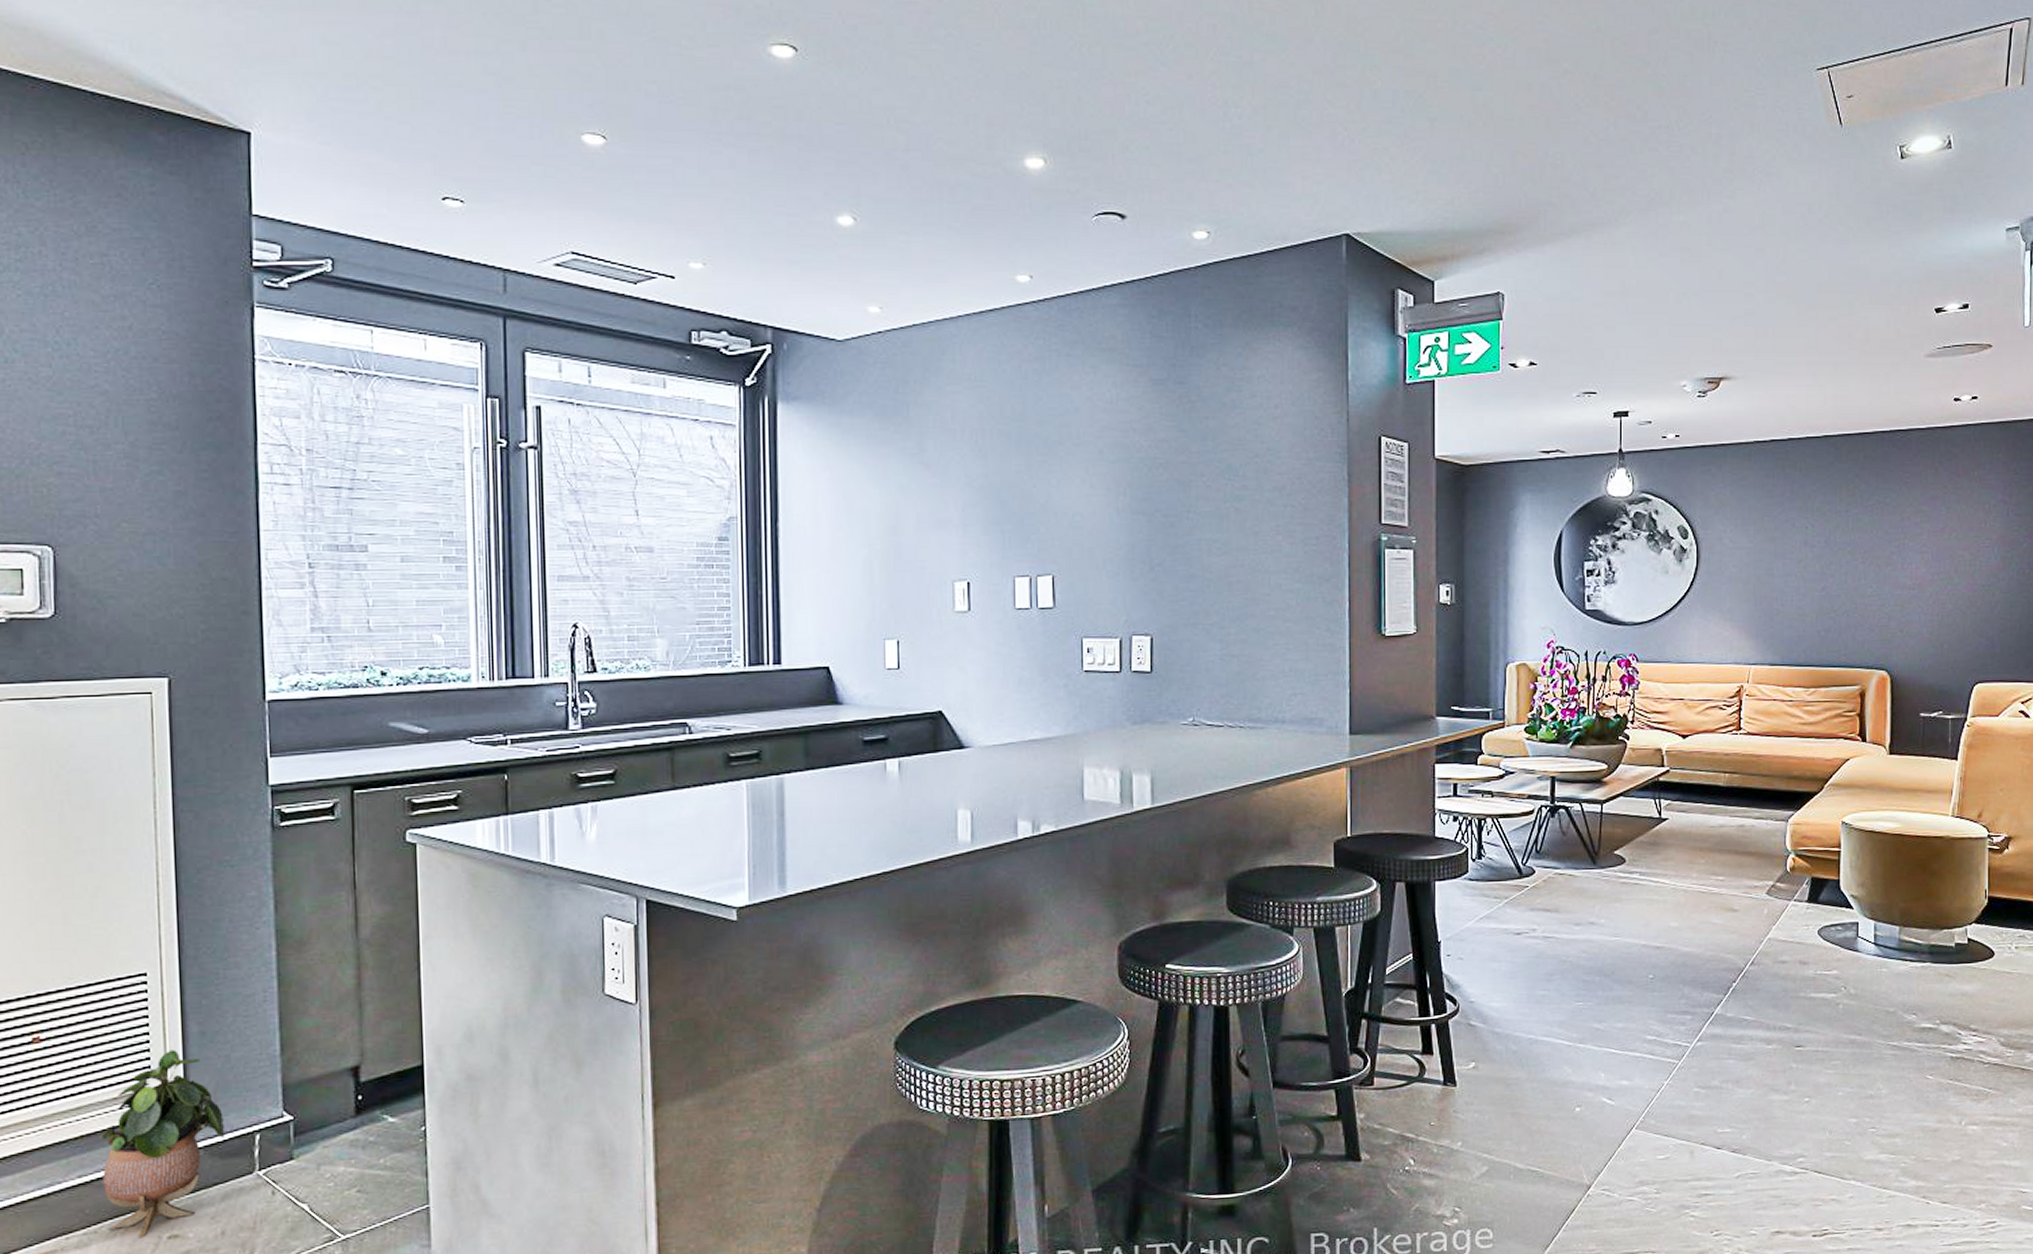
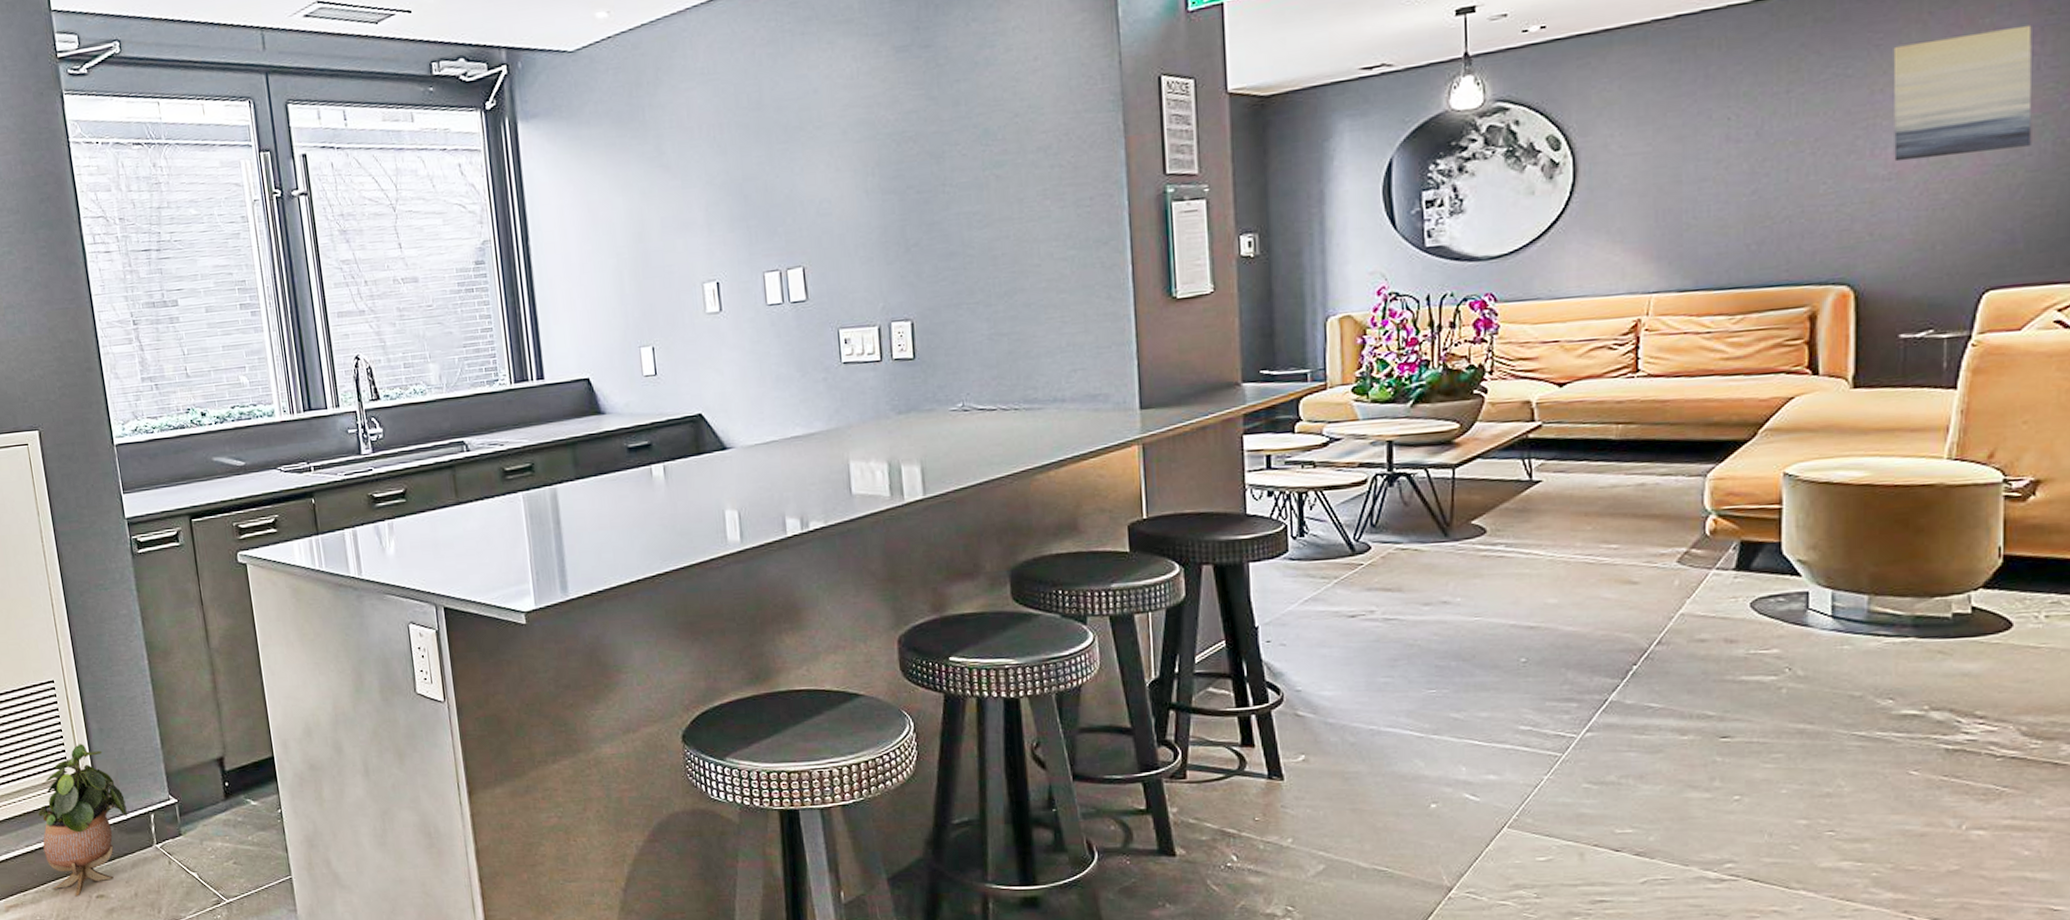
wall art: none [1916,480,2004,575] -> present [1893,24,2033,162]

